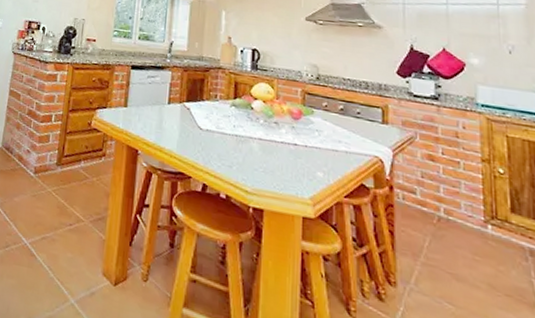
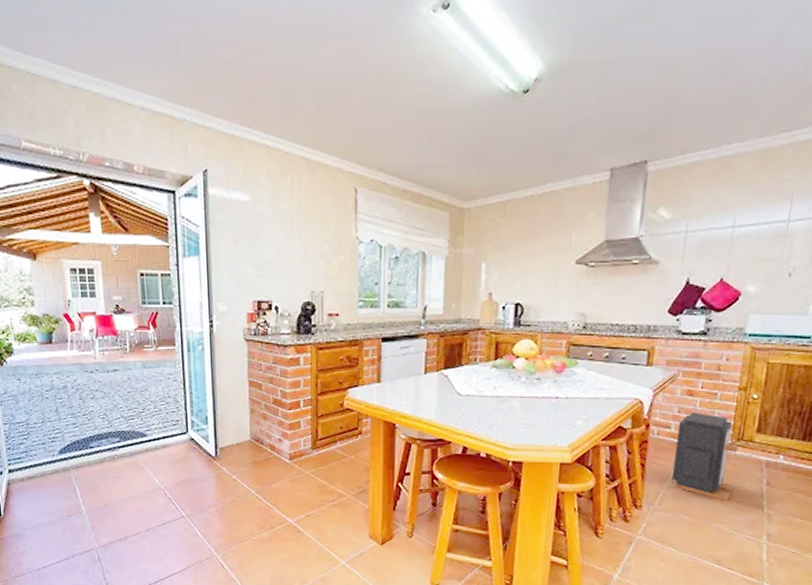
trash can: none [424,179,499,294] -> present [671,412,739,502]

